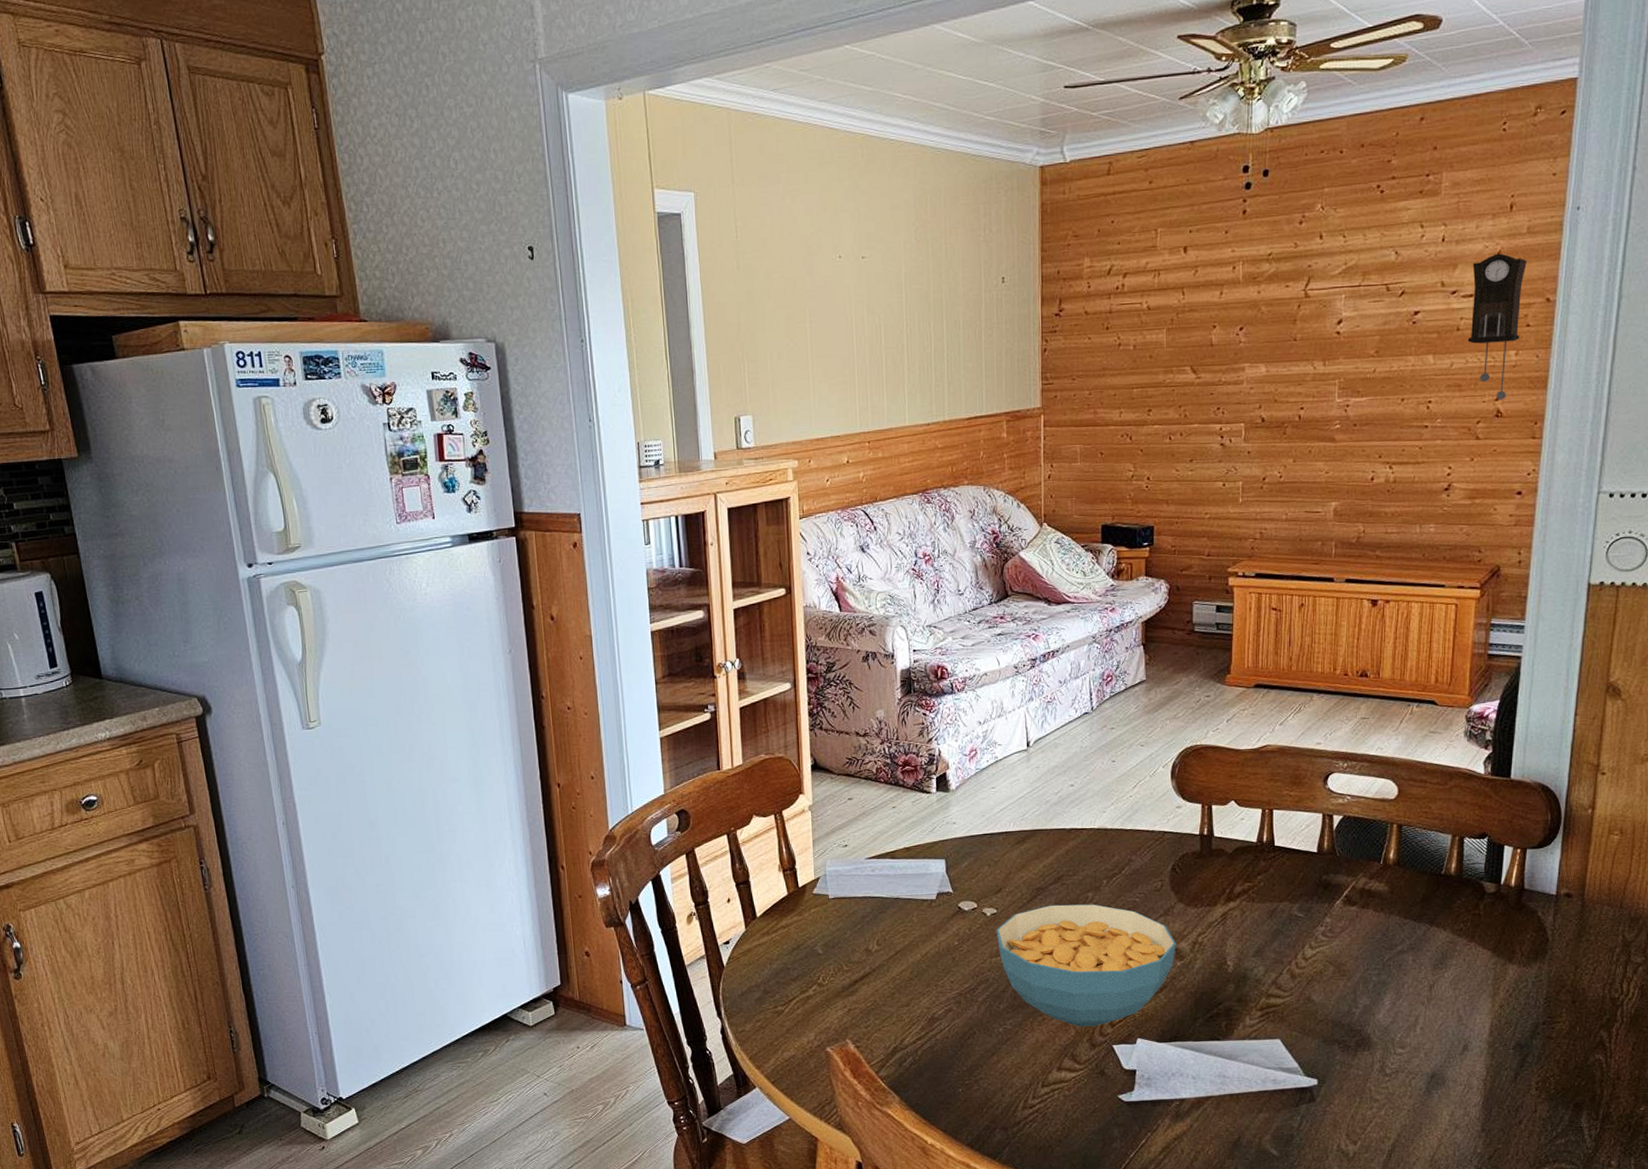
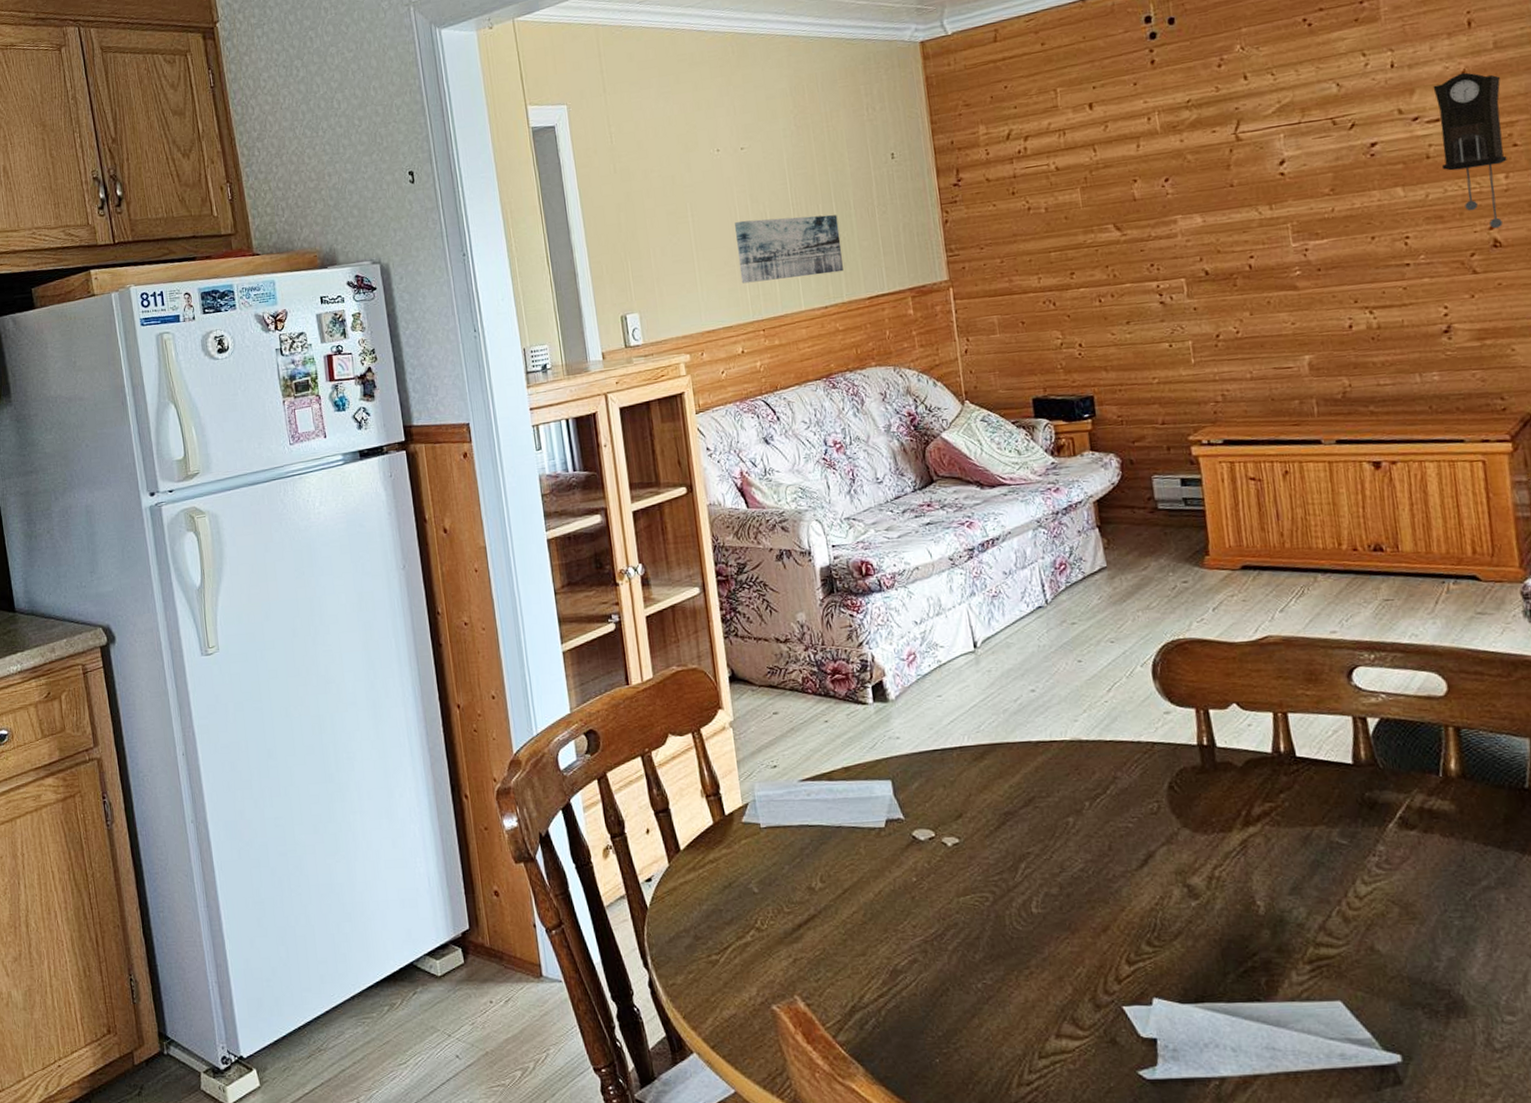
wall art: none [850,331,948,395] -> present [735,214,843,284]
cereal bowl: present [996,904,1176,1027] -> none [960,830,1188,983]

